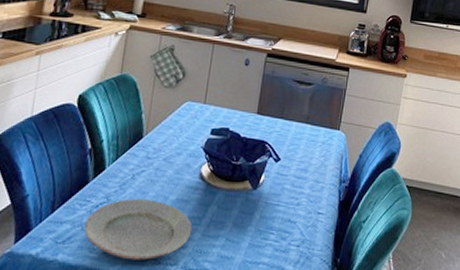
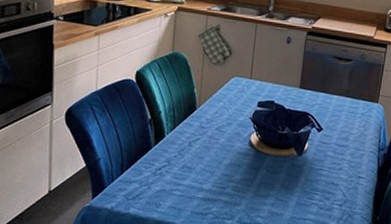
plate: present [84,199,193,260] -> none [150,163,245,215]

